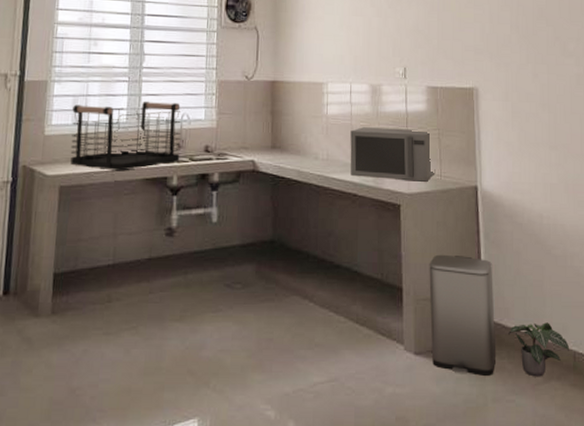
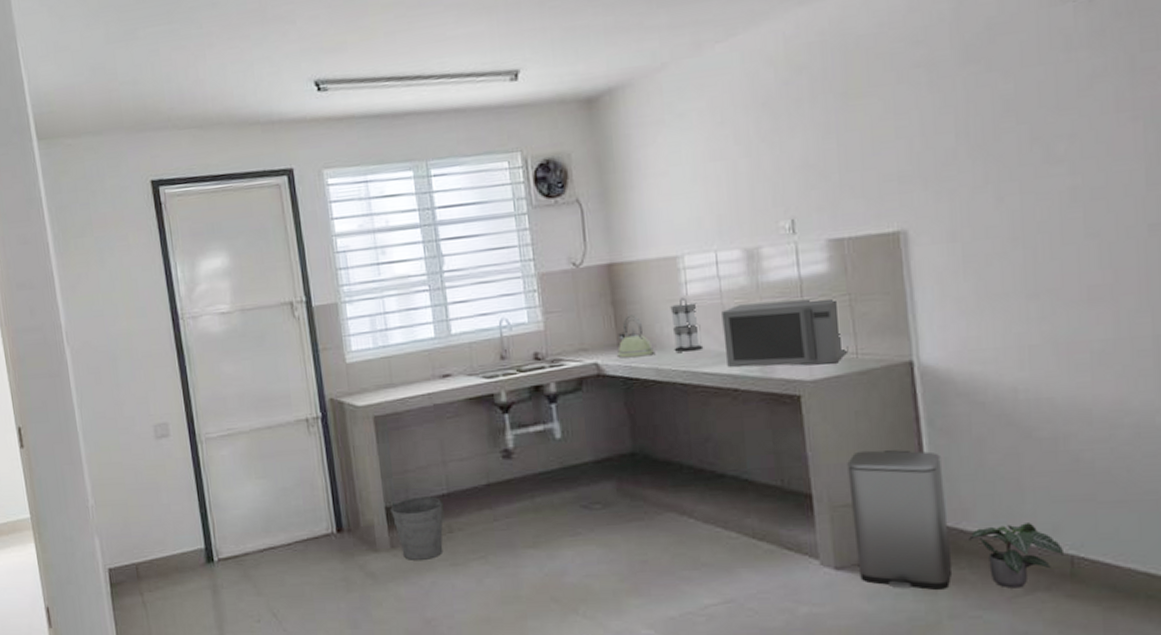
bucket: none [58,266,107,327] -> present [390,496,443,560]
dish rack: present [70,101,181,171] -> none [371,307,506,394]
kettle: none [270,124,299,160] -> present [617,315,656,358]
spice rack: none [313,115,335,161] -> present [670,297,704,353]

